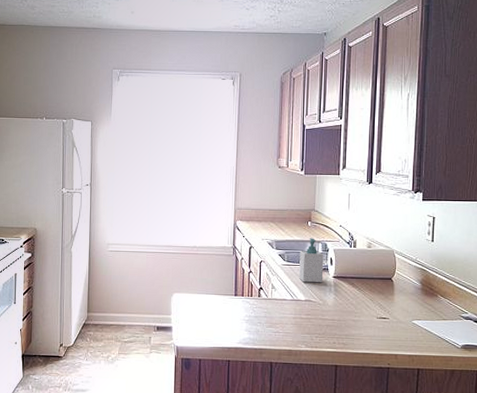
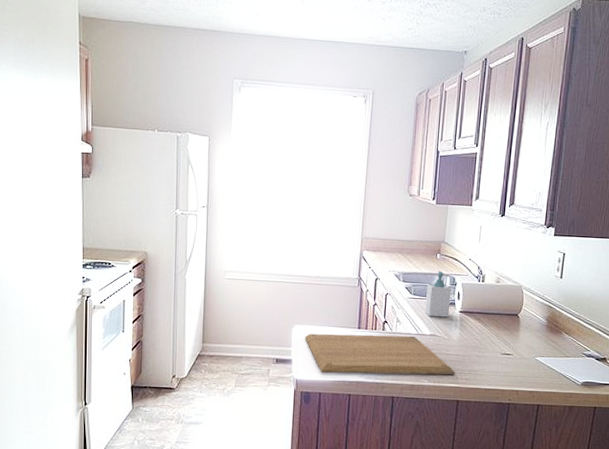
chopping board: none [184,301,332,340] -> present [305,333,455,375]

